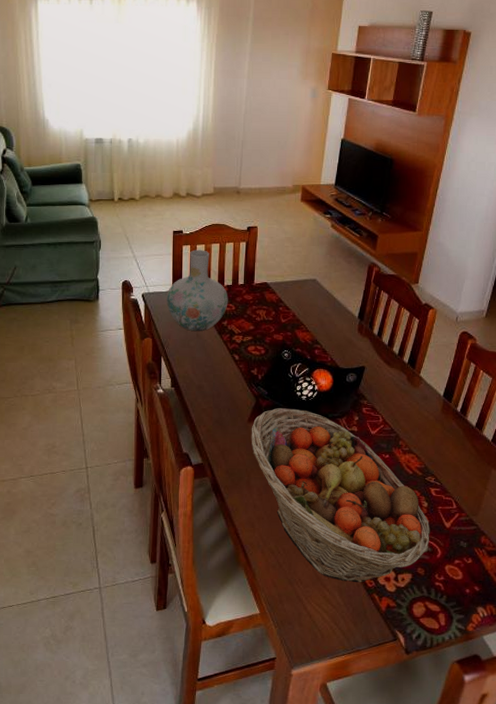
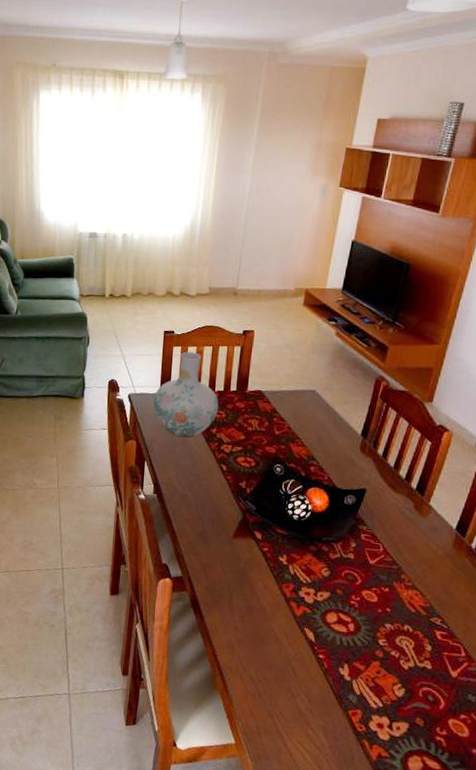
fruit basket: present [251,408,430,583] -> none [235,525,433,726]

